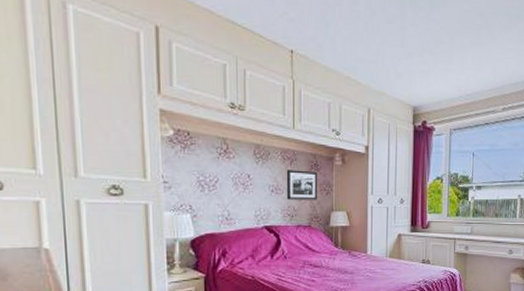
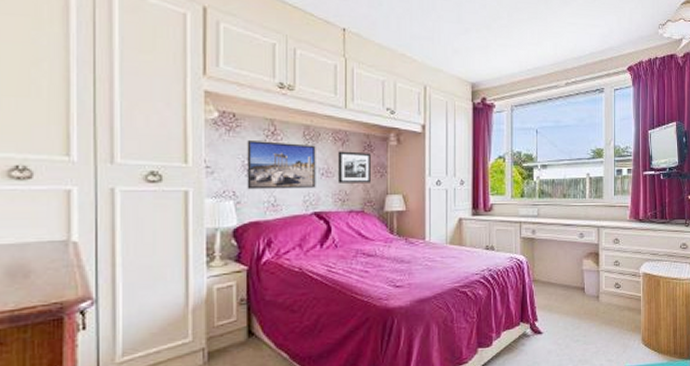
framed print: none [201,157,266,204] -> present [247,139,316,190]

